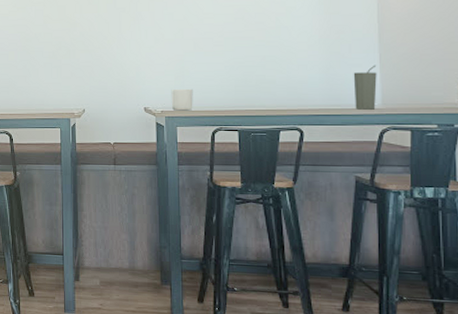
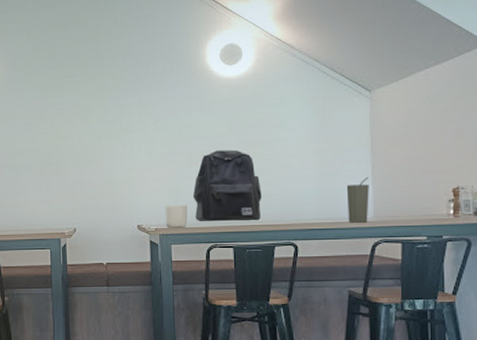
backpack: none [198,37,267,106] -> present [192,150,262,222]

